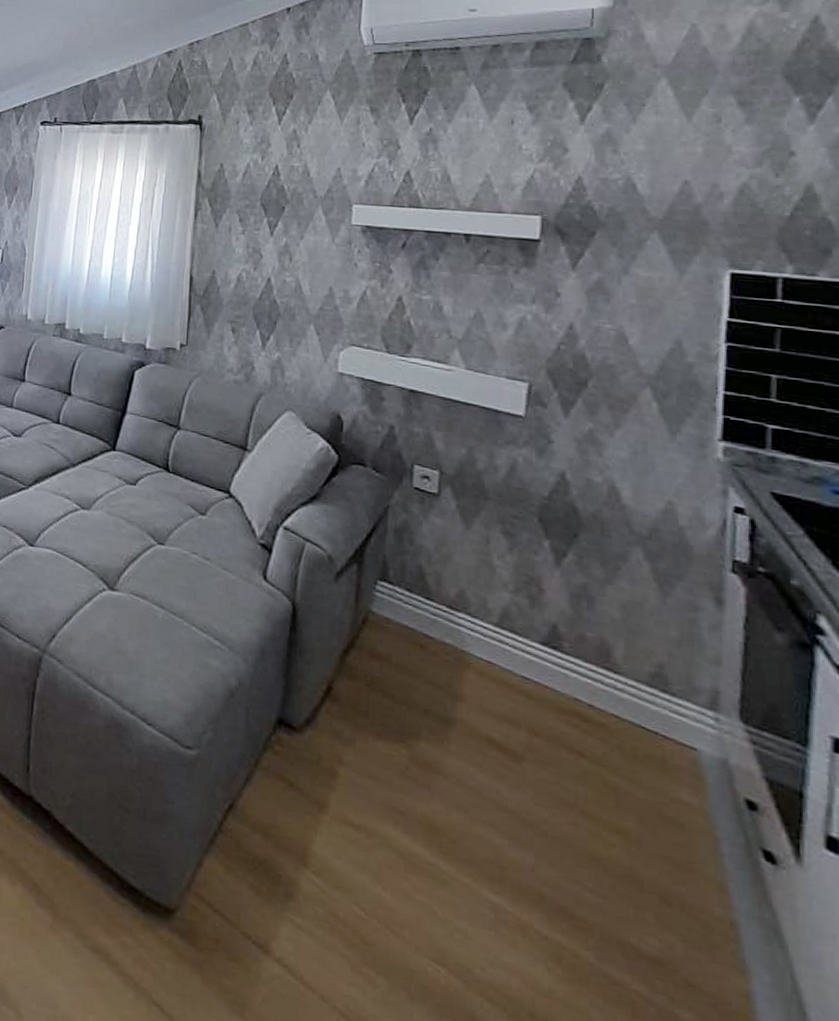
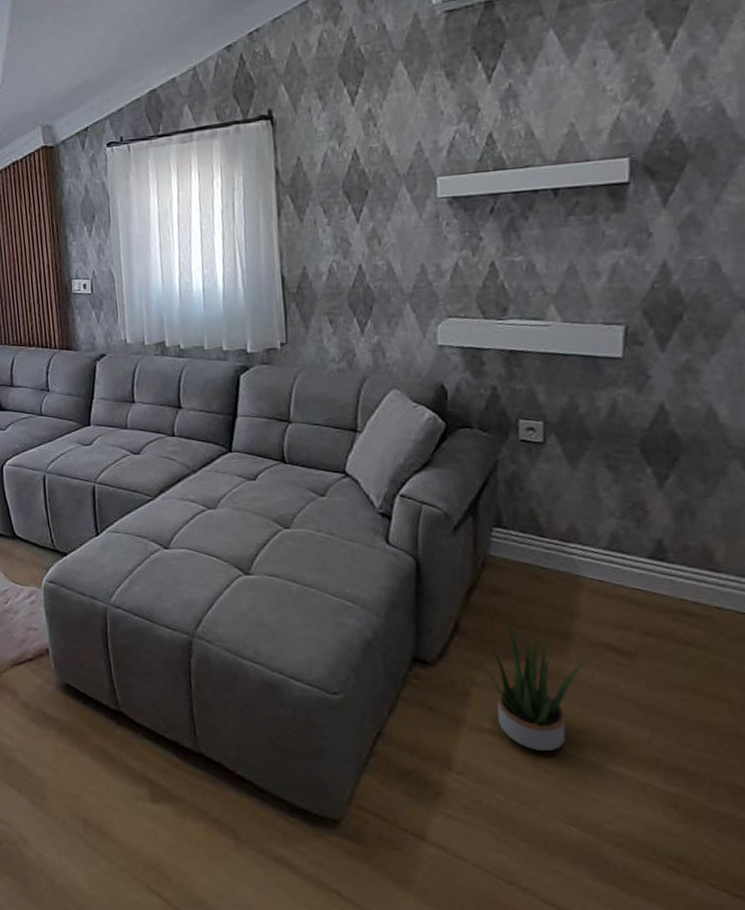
potted plant: none [343,688,474,862] -> present [472,618,592,752]

